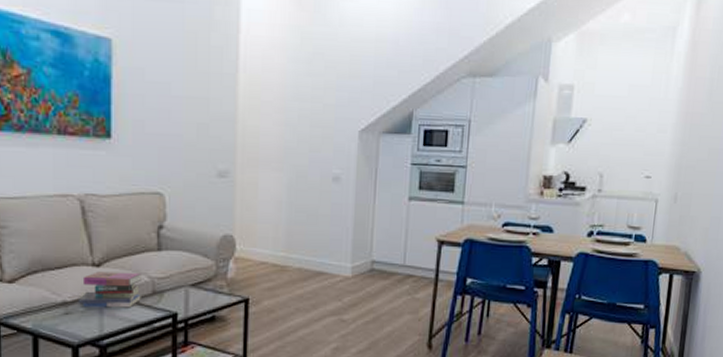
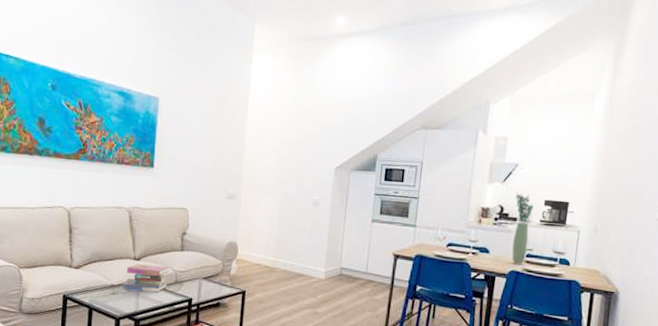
vase: none [579,155,605,245] -> present [512,192,534,265]
coffee maker: none [611,162,646,194] -> present [539,199,570,225]

